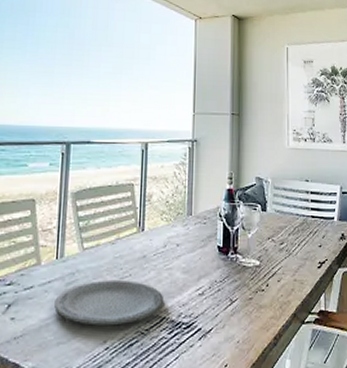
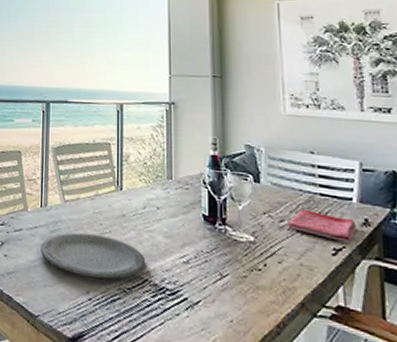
dish towel: none [286,232,336,255] -> present [287,210,357,242]

